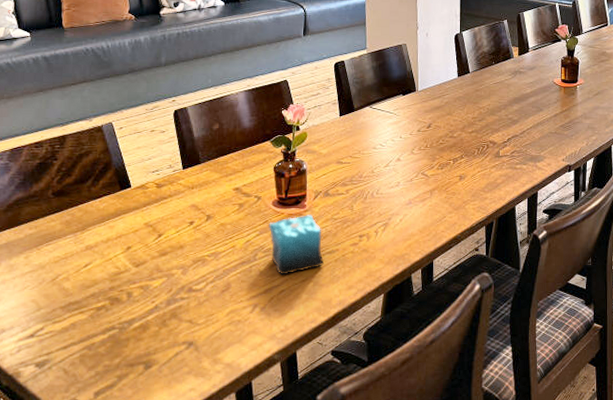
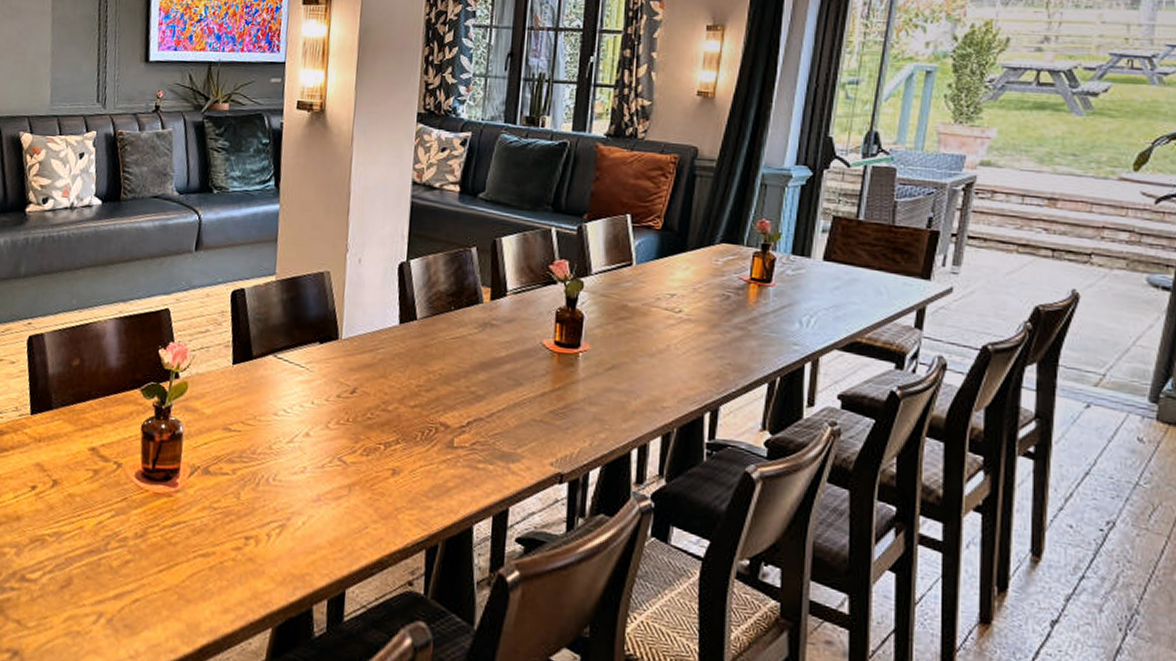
candle: present [269,214,324,275] -> none [127,493,195,579]

